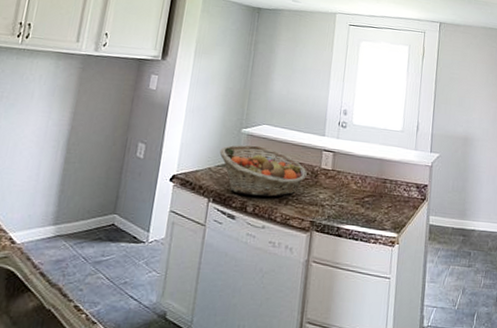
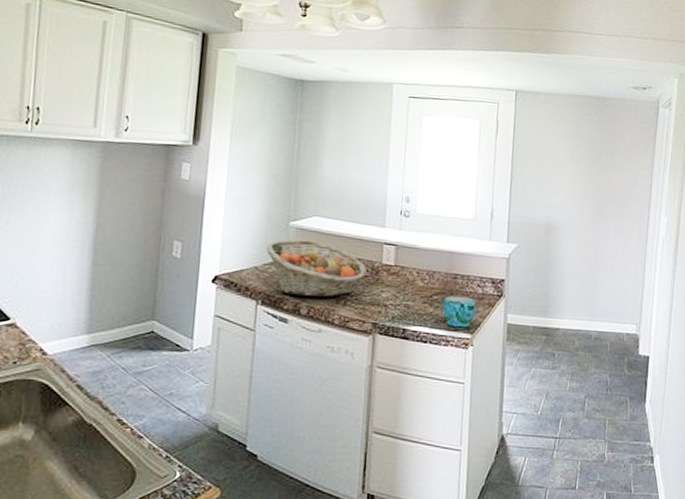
cup: none [373,198,403,228] -> present [443,296,477,328]

